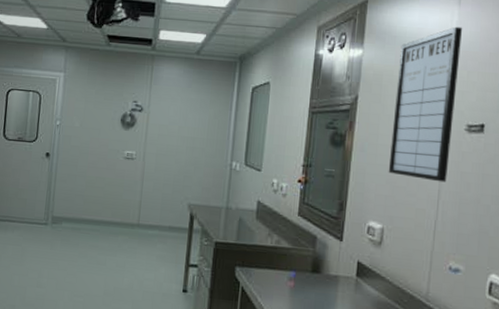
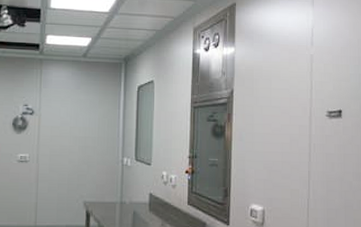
writing board: present [388,26,463,183] -> none [264,25,318,164]

